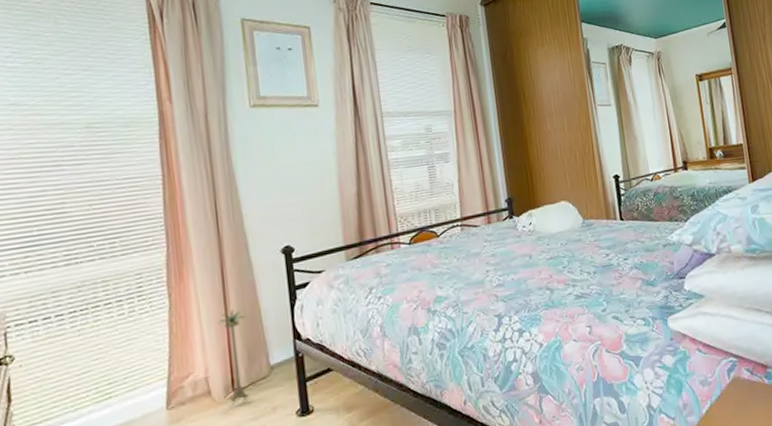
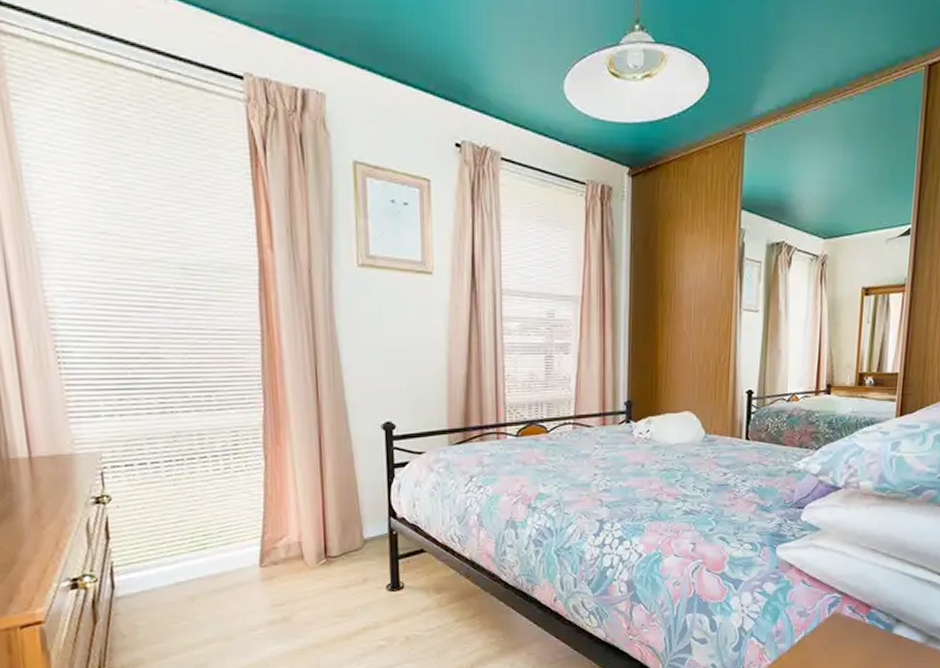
palm tree: present [218,309,248,402] -> none [313,479,342,568]

